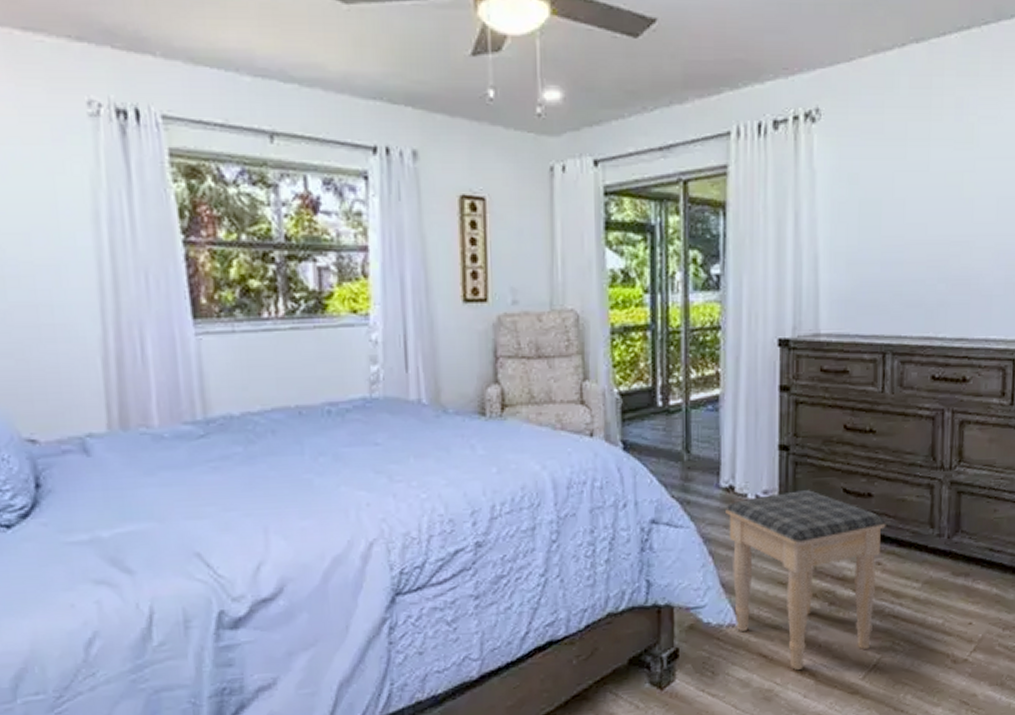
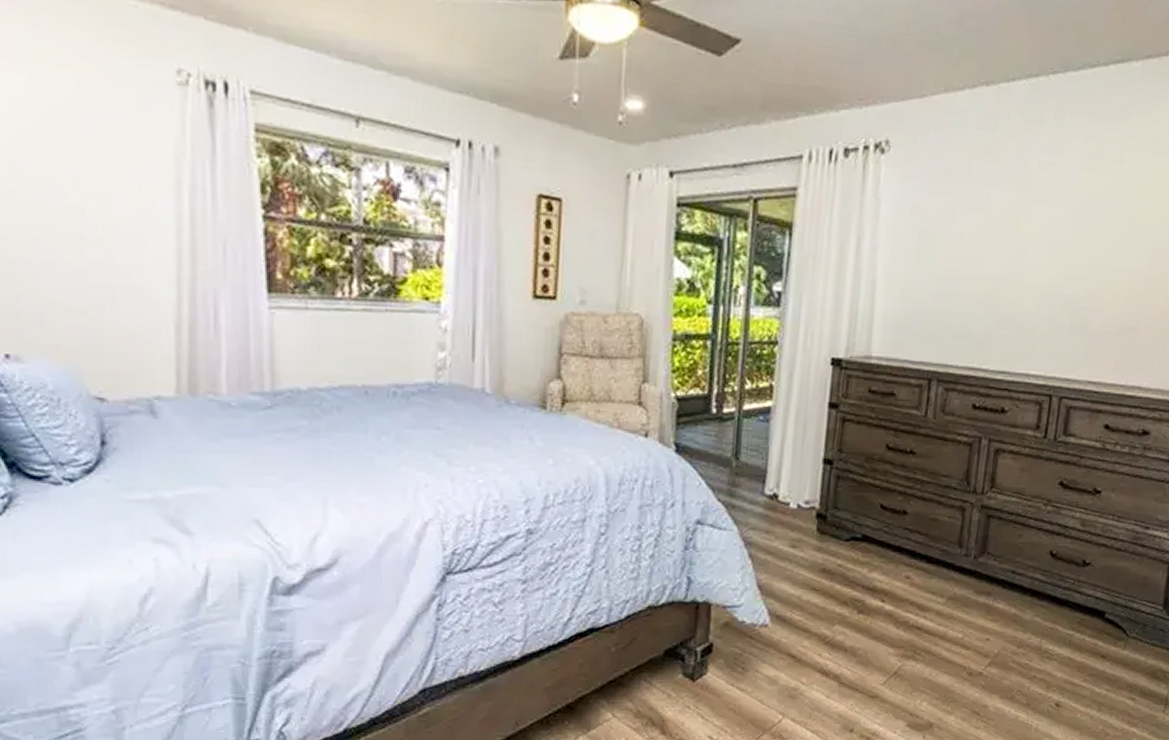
footstool: present [726,490,886,671] -> none [768,503,918,672]

